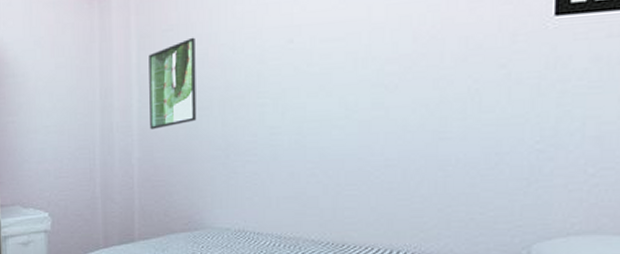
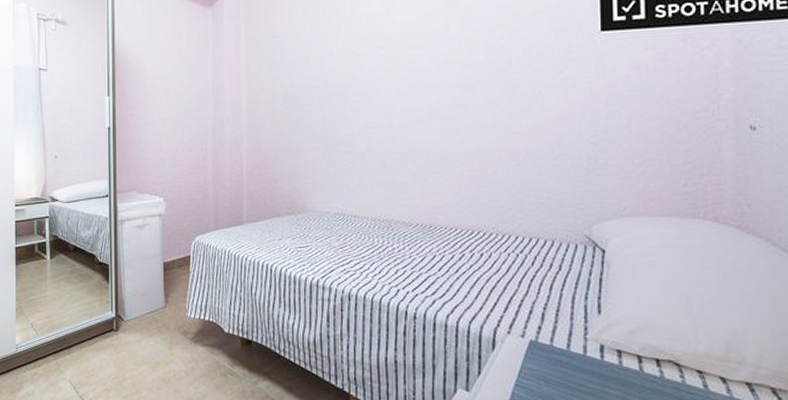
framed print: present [148,37,197,130] -> none [256,43,299,123]

